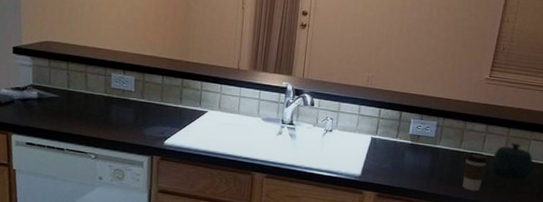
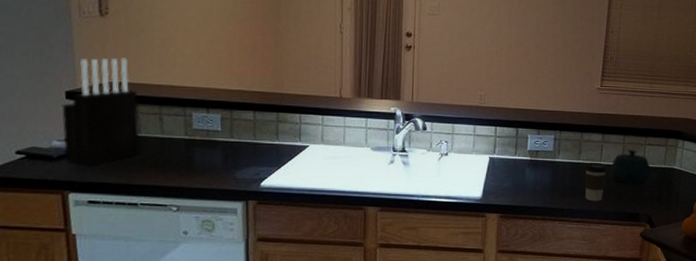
knife block: none [9,19,69,112] -> present [62,58,140,165]

